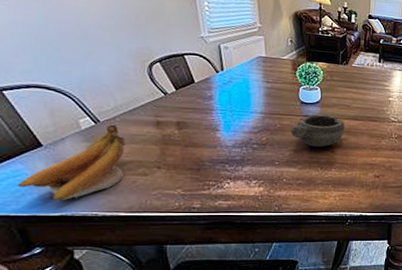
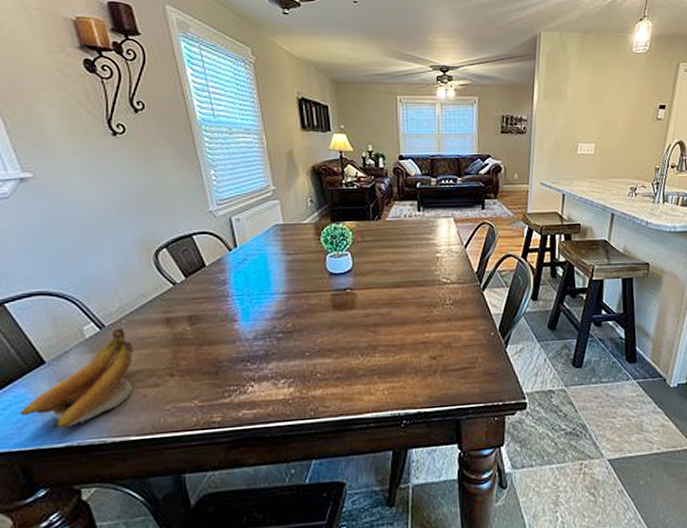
bowl: present [290,114,345,147] -> none [320,285,386,328]

